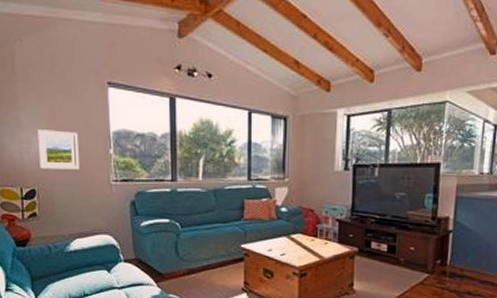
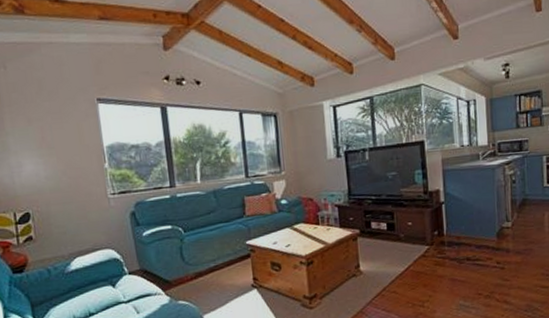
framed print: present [37,129,79,170] -> none [28,150,75,191]

